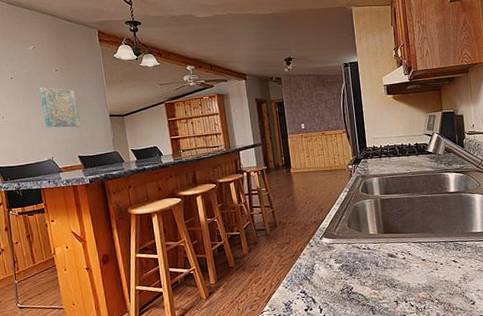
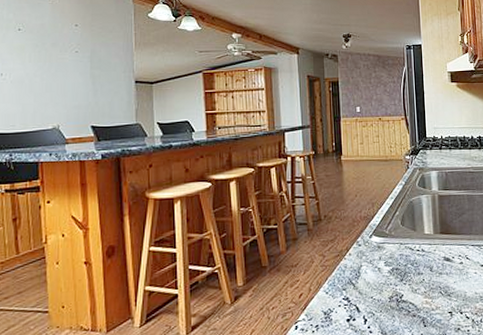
wall art: present [39,87,81,128] -> none [52,43,99,92]

